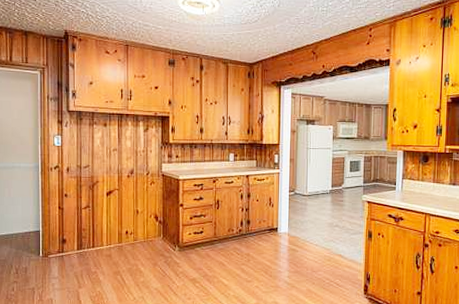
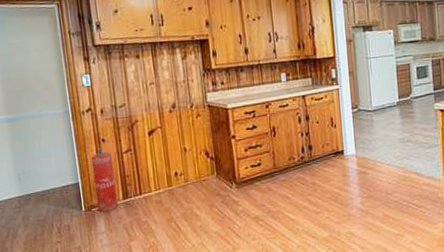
fire extinguisher: none [53,202,73,259] -> present [91,148,119,212]

